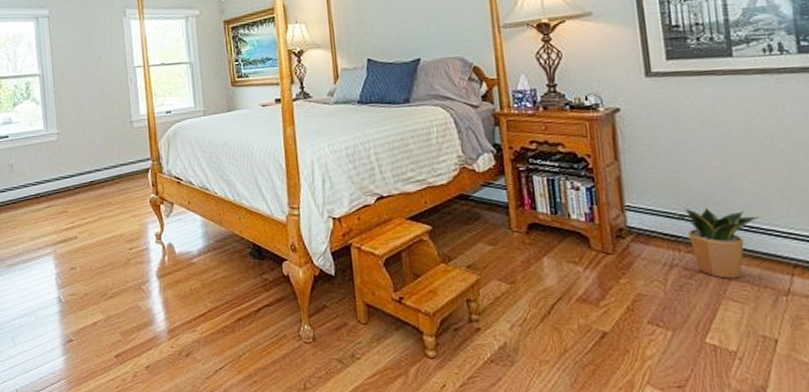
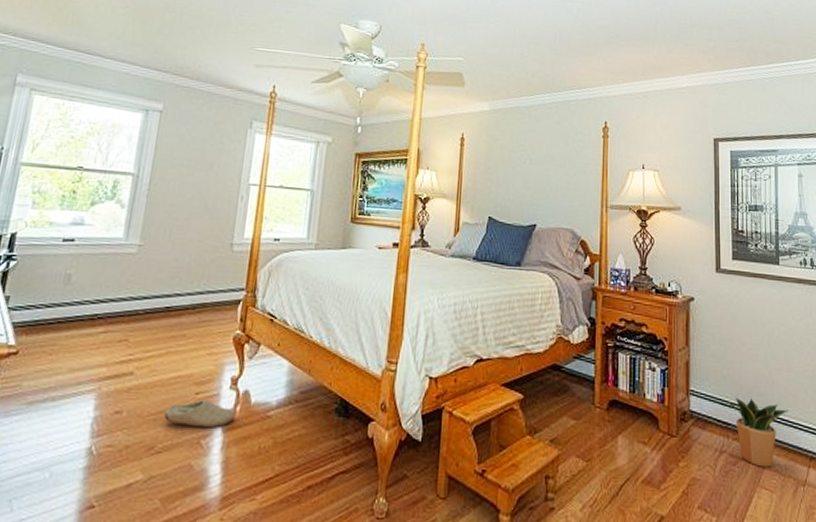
slipper: none [108,254,164,276] -> present [164,400,235,428]

